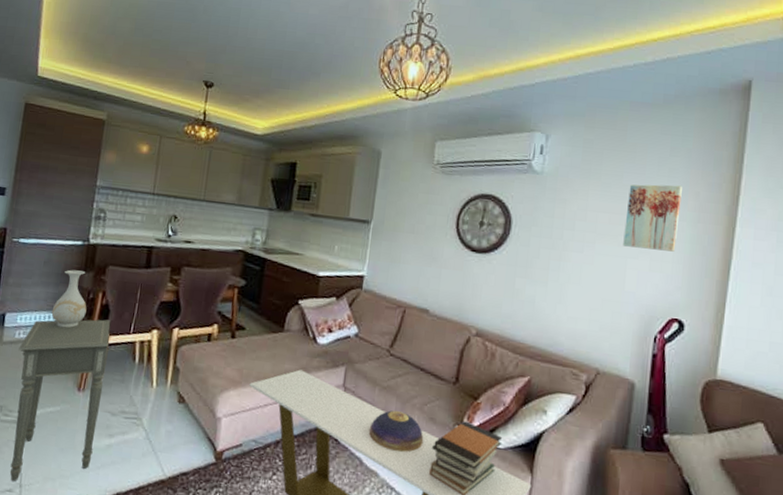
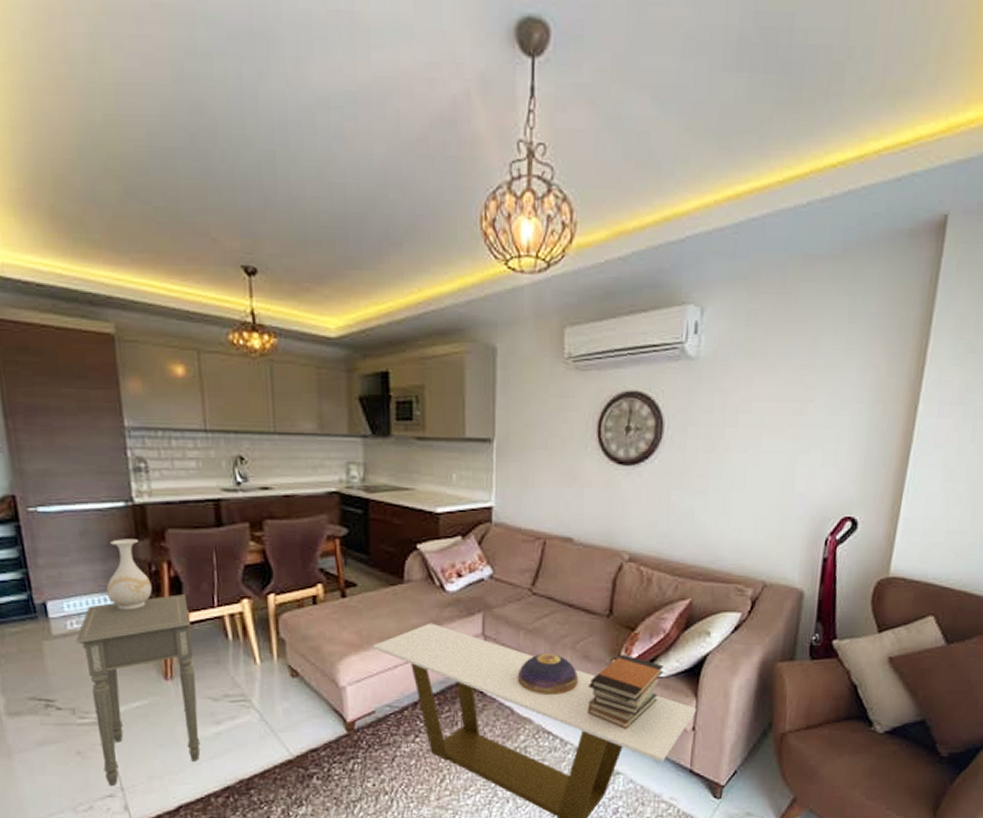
wall art: present [623,184,682,252] -> none [792,359,861,441]

